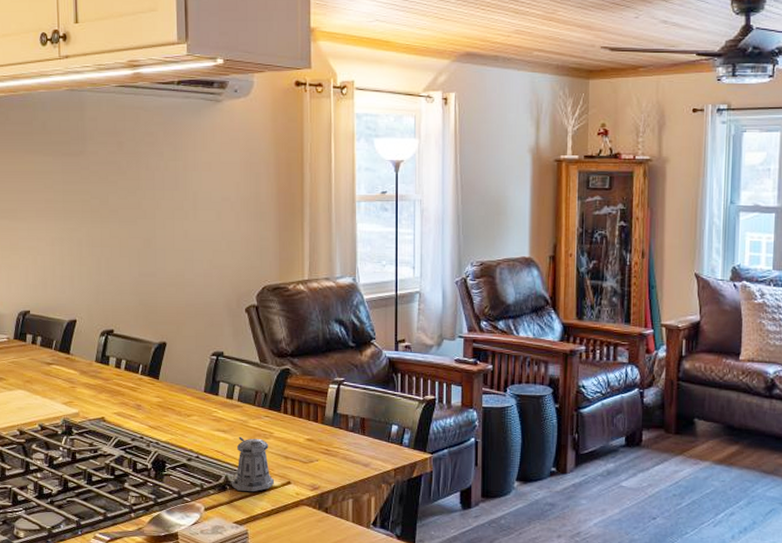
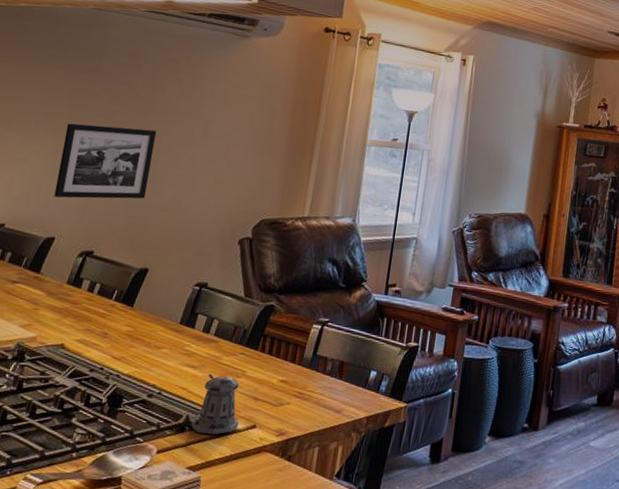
picture frame: none [65,207,151,282] -> present [54,123,157,199]

